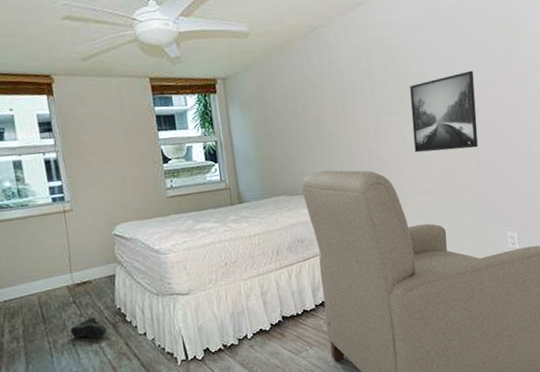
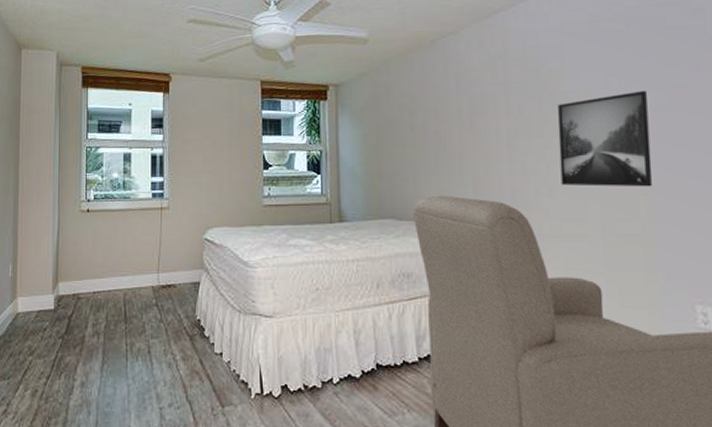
sneaker: present [70,317,108,339] -> none [148,325,184,350]

